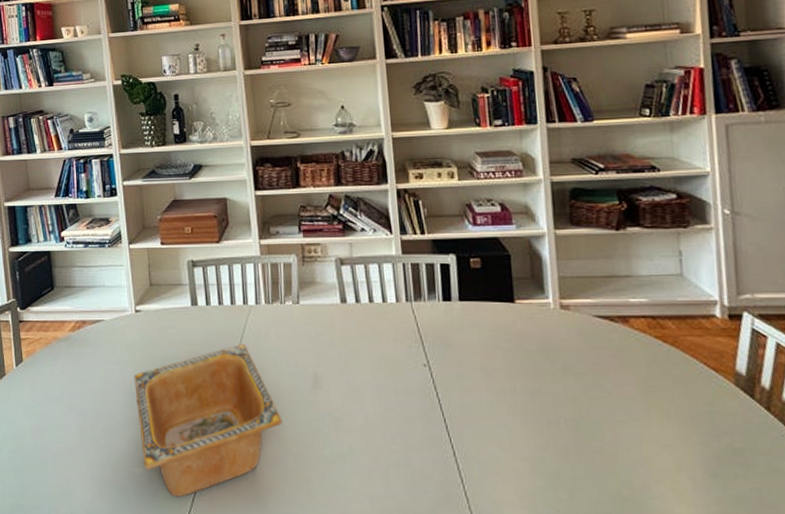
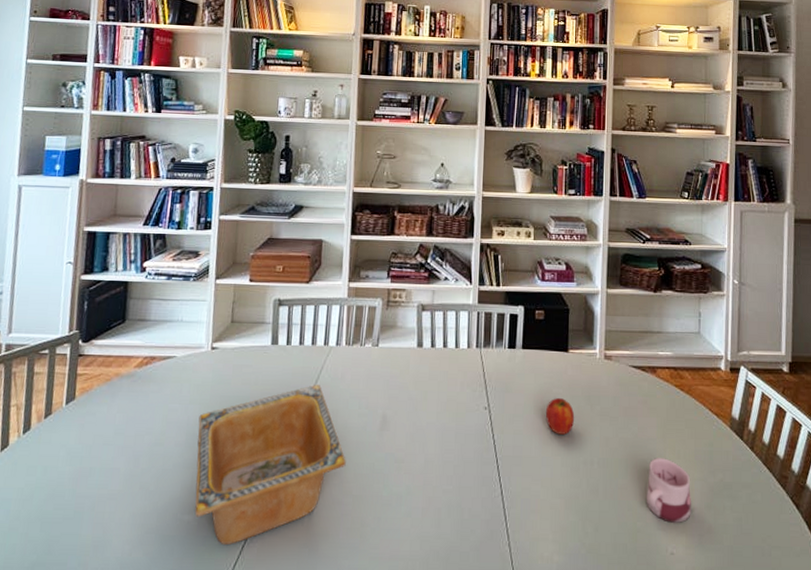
fruit: none [495,352,532,393] -> present [545,397,575,435]
mug: none [630,419,692,492] -> present [647,458,691,523]

